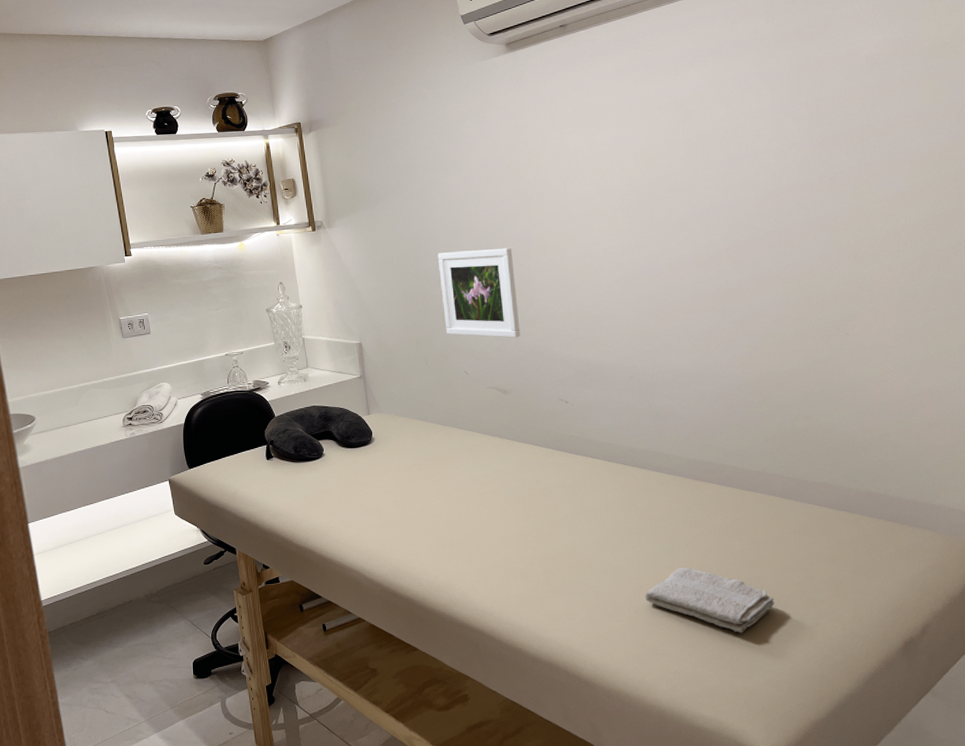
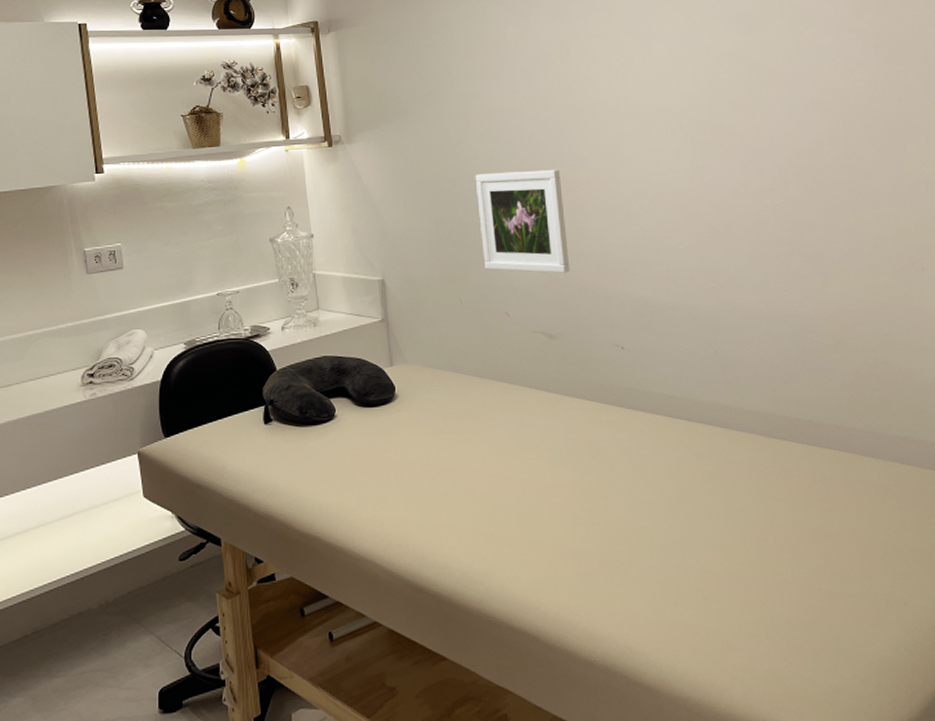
washcloth: present [645,567,775,633] -> none [714,541,859,619]

